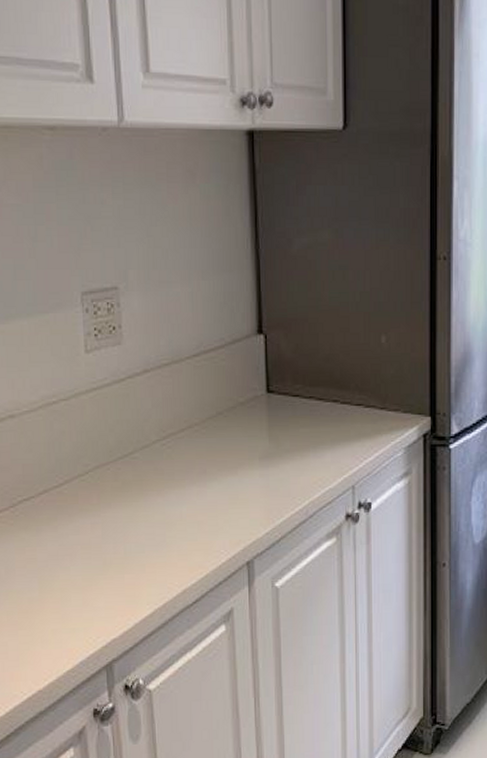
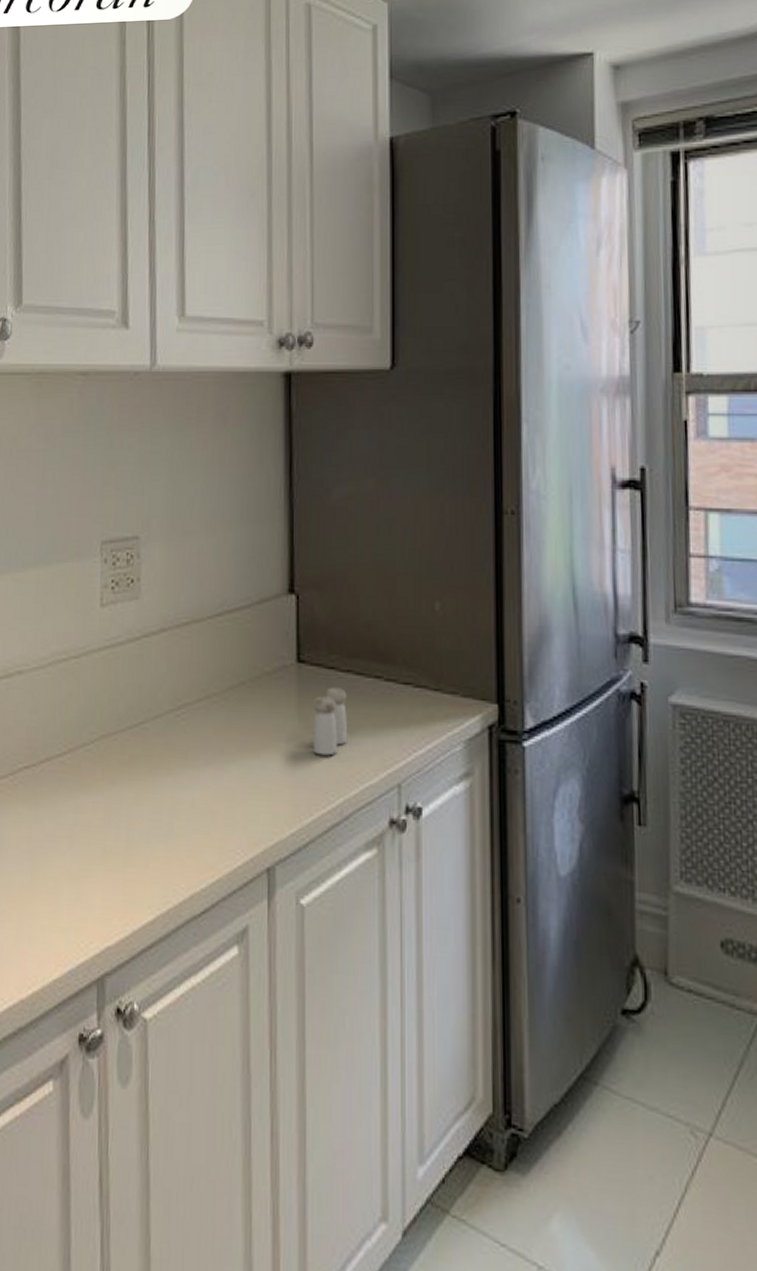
salt and pepper shaker: none [281,412,310,468] -> present [313,687,347,756]

